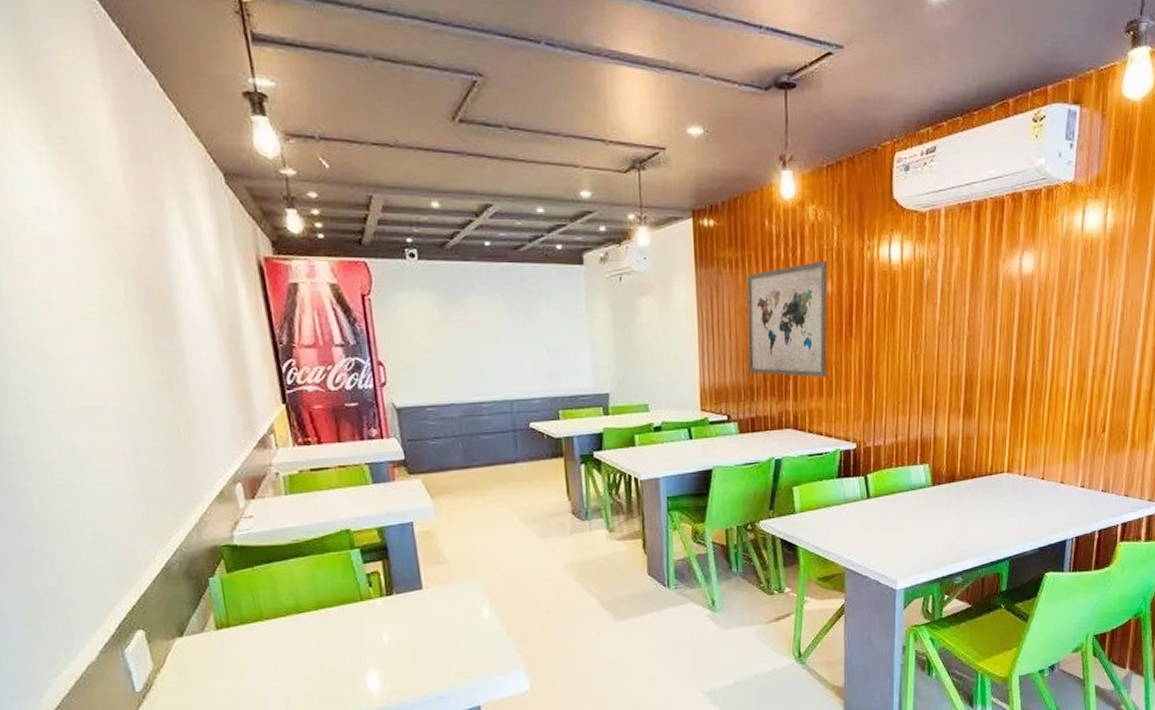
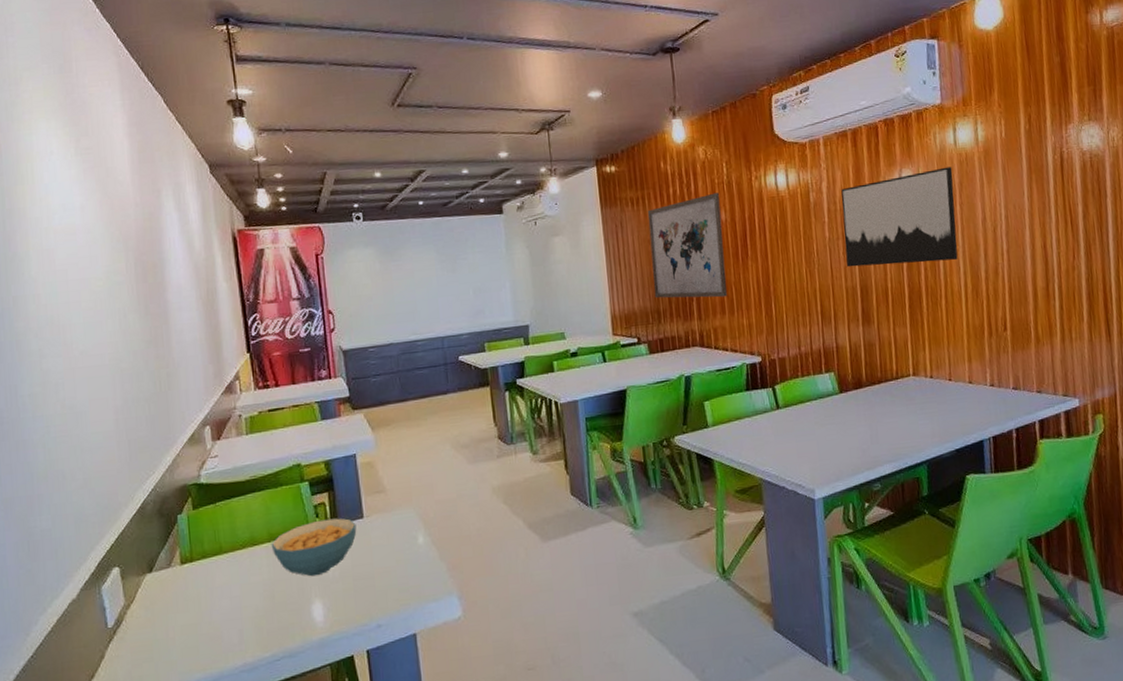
cereal bowl: none [318,588,415,647] -> present [271,518,357,577]
wall art: none [953,254,1075,356] -> present [841,167,958,268]

